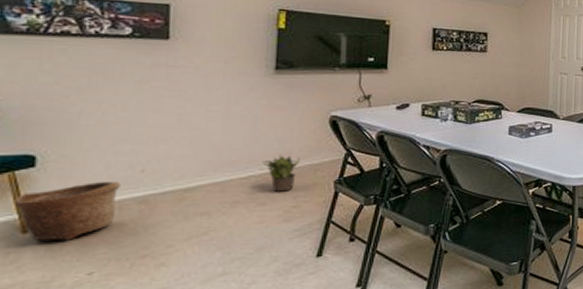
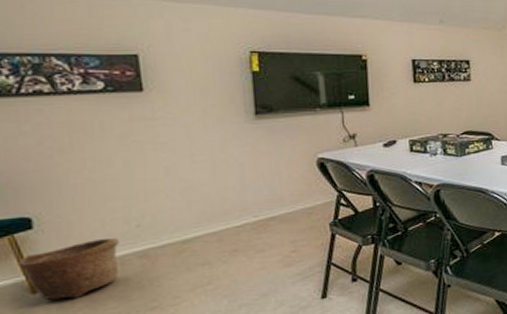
potted plant: present [262,154,300,192] -> none [255,200,293,238]

